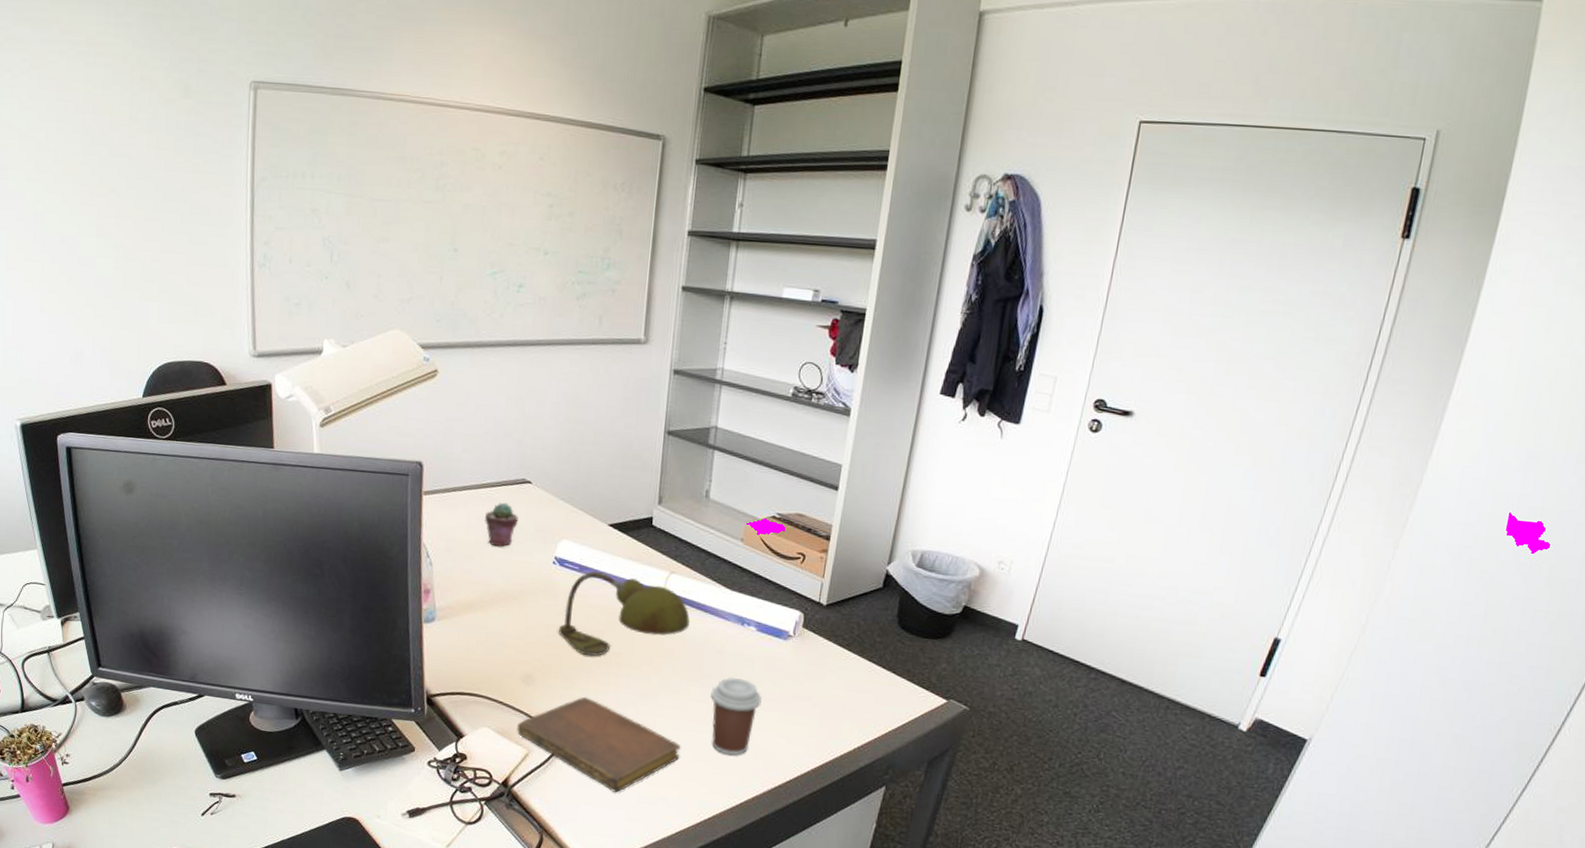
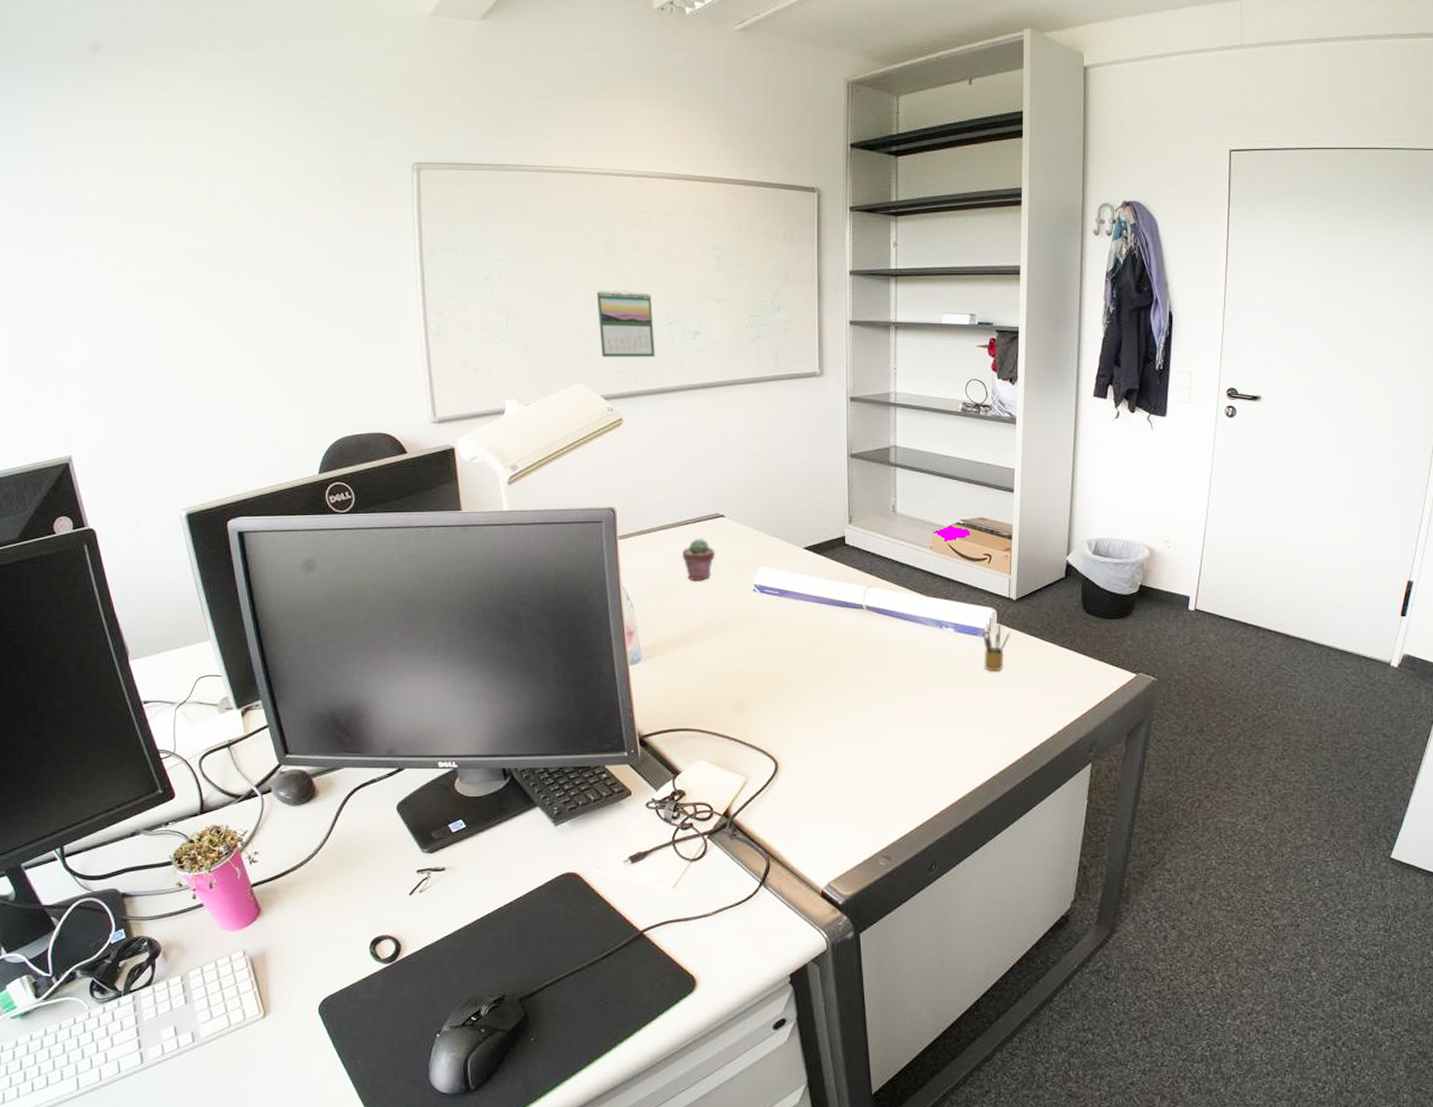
calendar: none [422,231,478,308] -> present [596,290,655,357]
notebook: present [517,696,680,793] -> none [733,717,895,807]
desk lamp: present [559,571,691,656] -> none [766,593,892,677]
coffee cup: present [710,677,762,756] -> none [919,678,967,754]
pencil box: none [784,625,816,678] -> present [981,622,1010,672]

